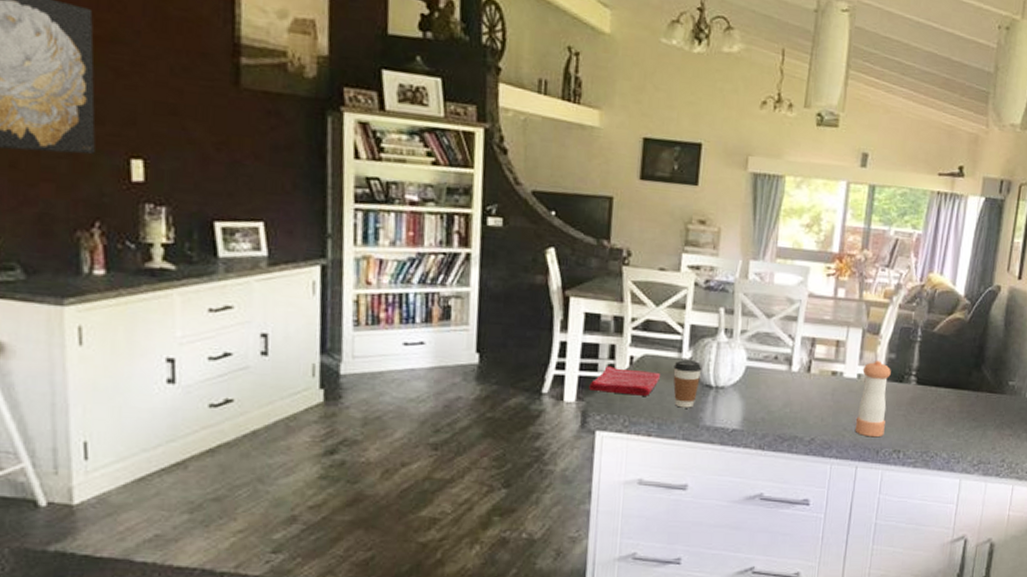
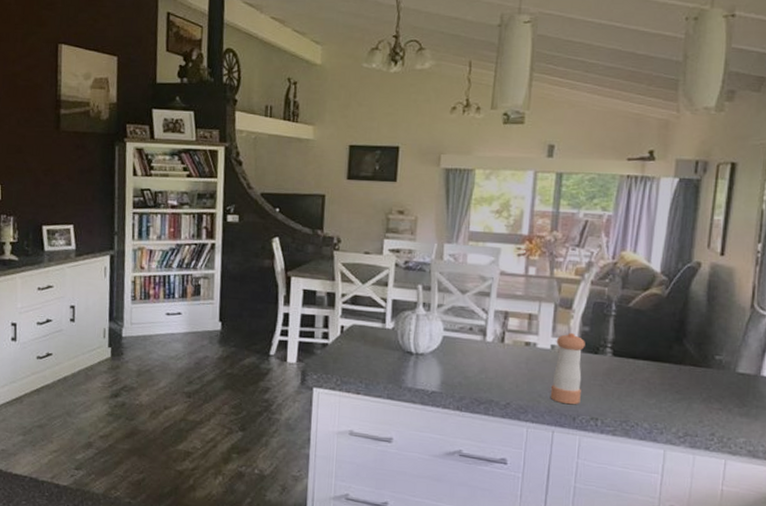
dish towel: present [589,366,661,396] -> none [307,334,368,360]
coffee cup: present [673,360,702,408] -> none [378,330,403,371]

